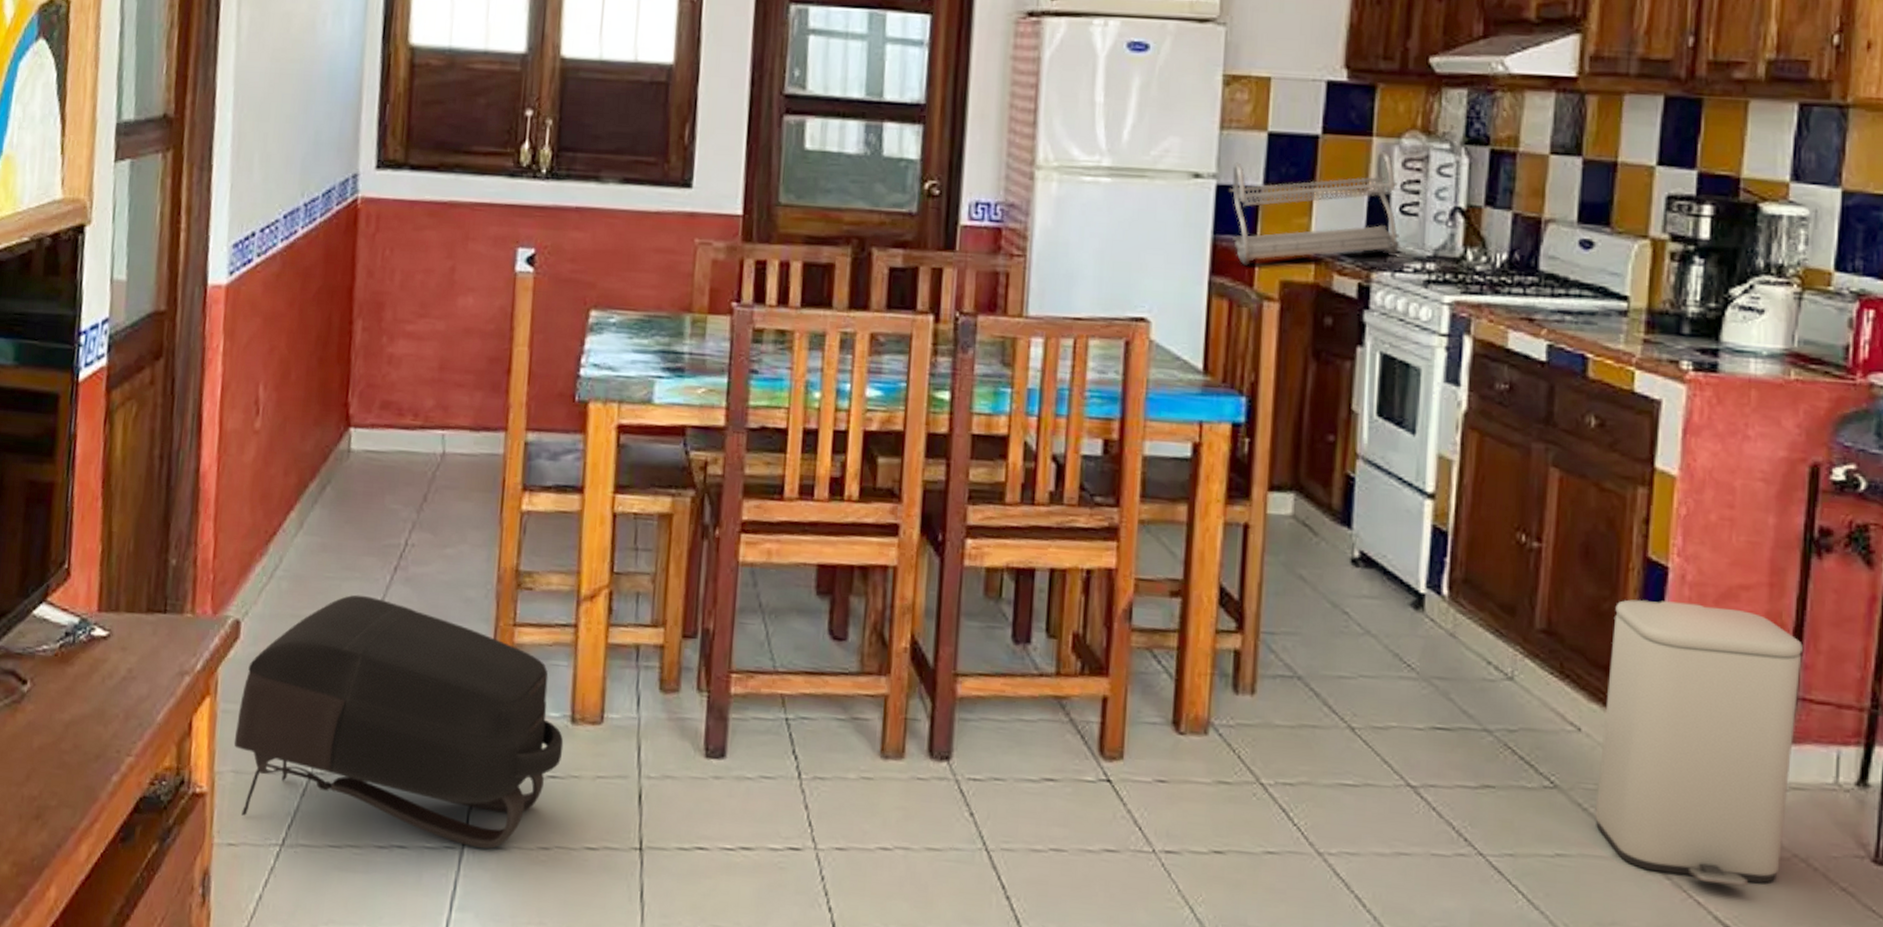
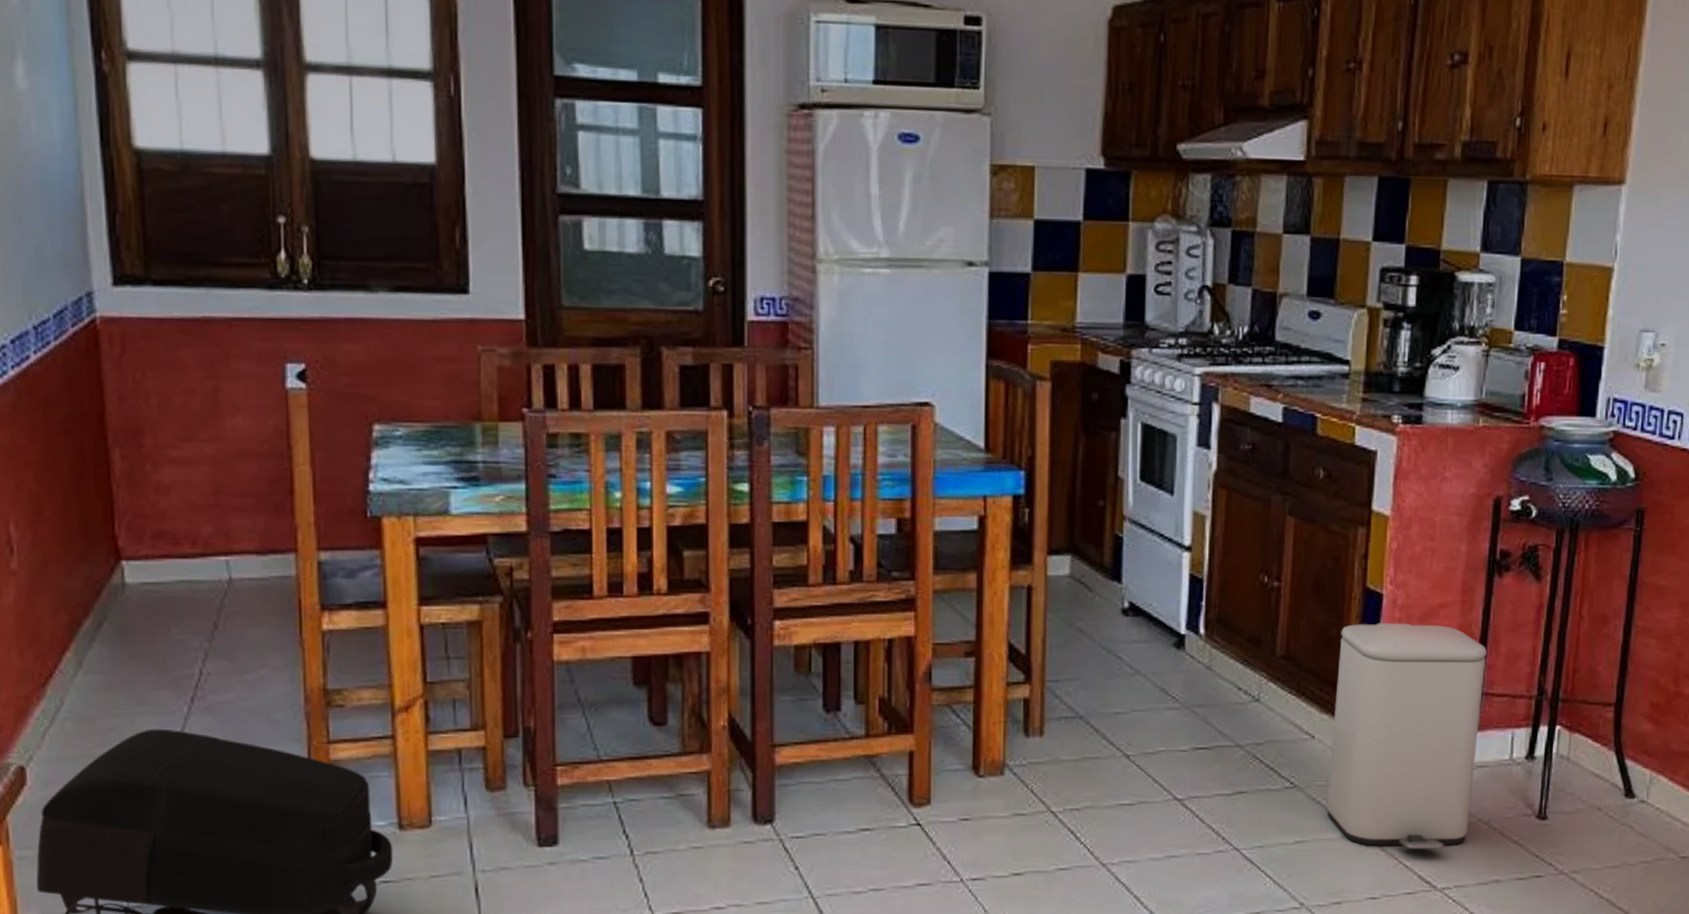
dish rack: present [1230,150,1400,266] -> none [1001,234,1156,348]

